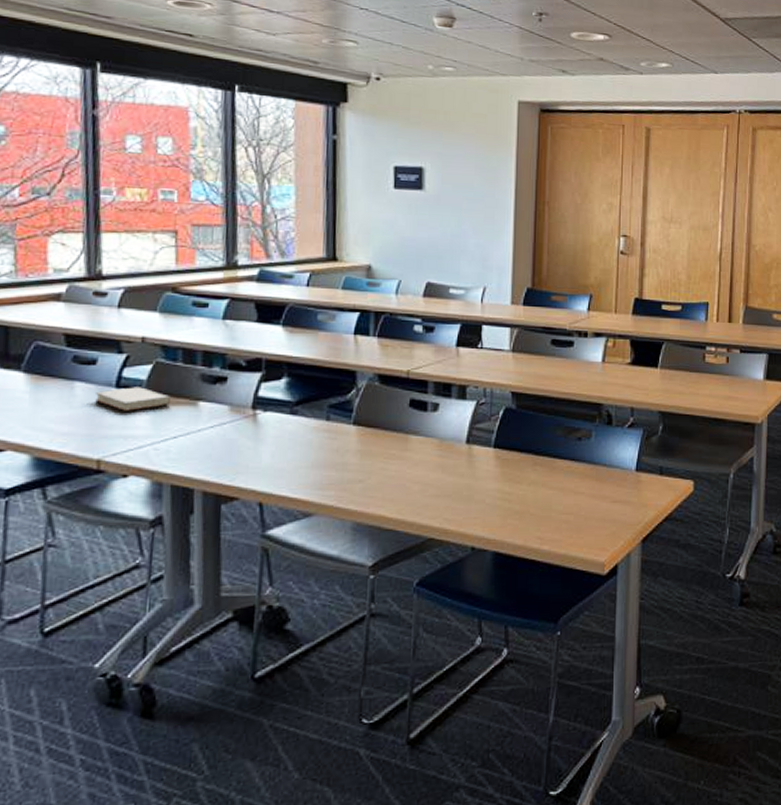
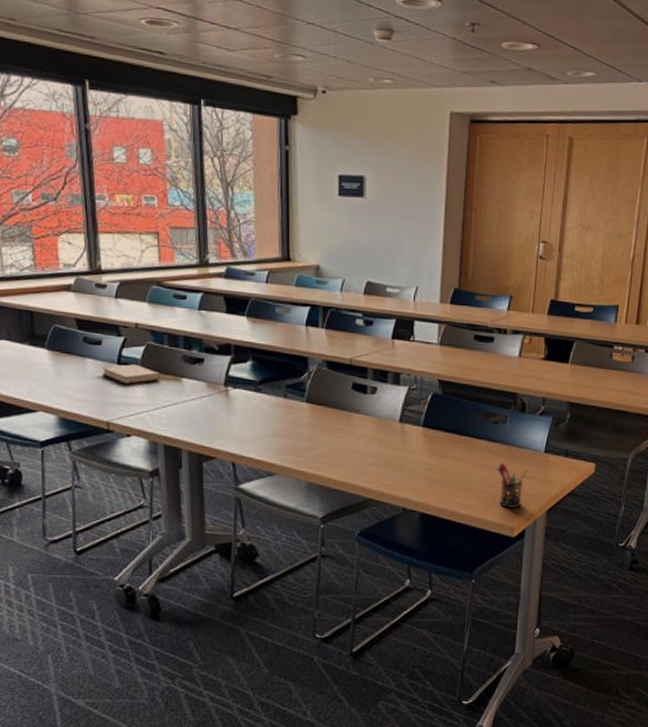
pen holder: none [582,485,618,541] -> present [497,462,528,509]

